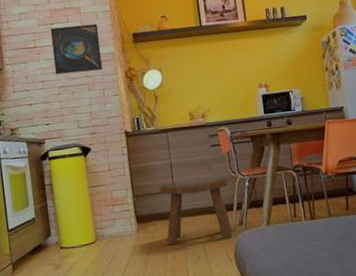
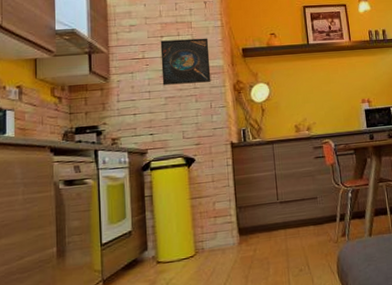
stool: present [158,177,233,245] -> none [262,188,335,258]

